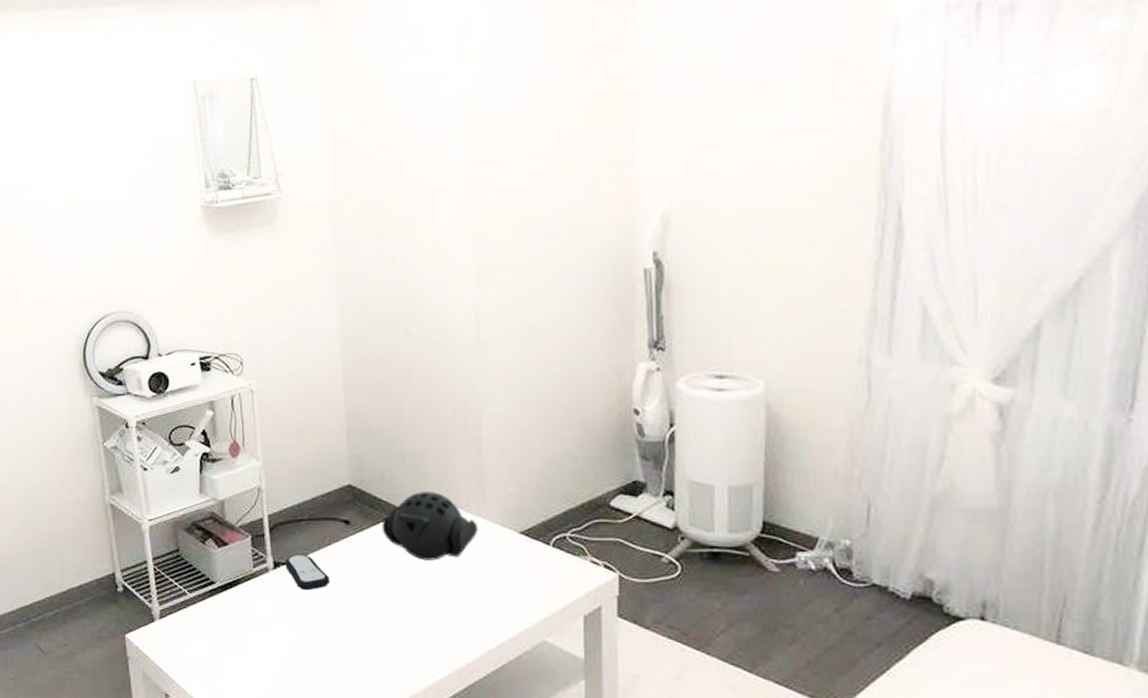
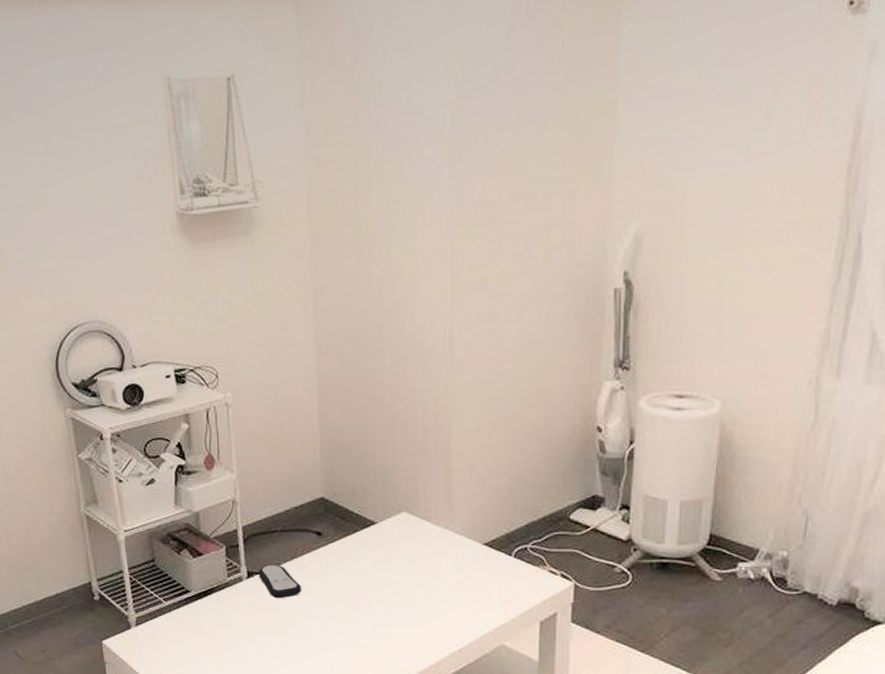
speaker: present [381,492,479,560] -> none [352,505,445,570]

